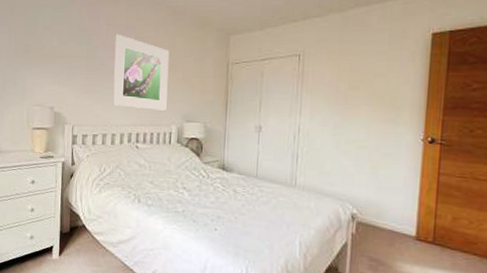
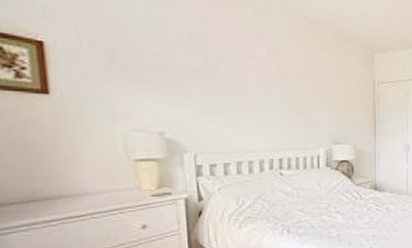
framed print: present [112,33,170,111] -> none [242,43,312,133]

